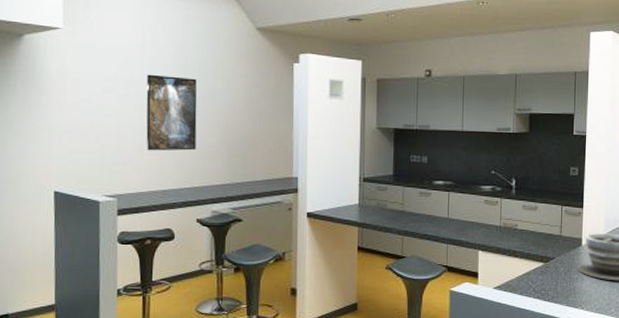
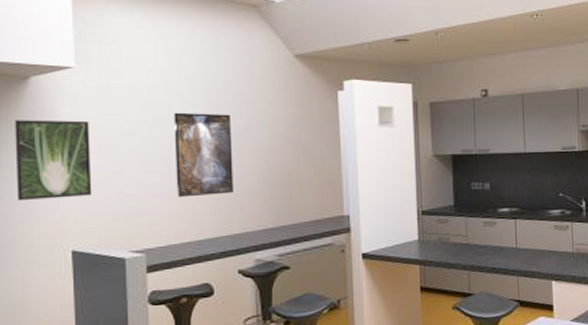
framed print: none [9,73,74,145] -> present [15,119,92,201]

